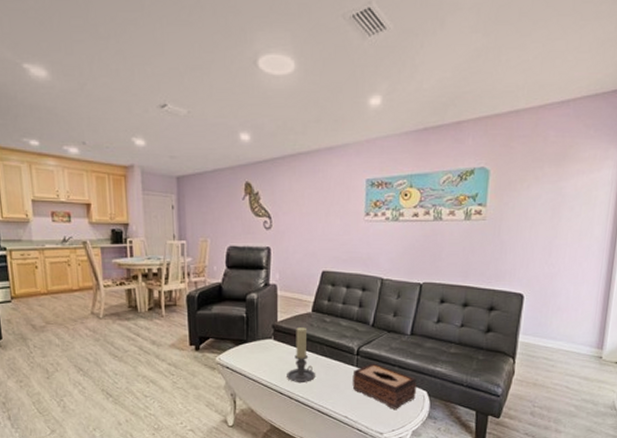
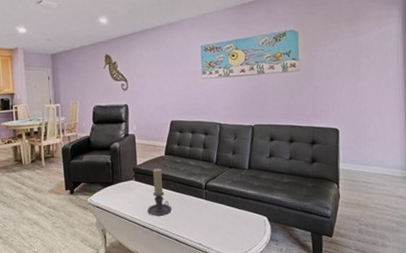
tissue box: present [352,363,417,409] -> none [203,195,258,235]

